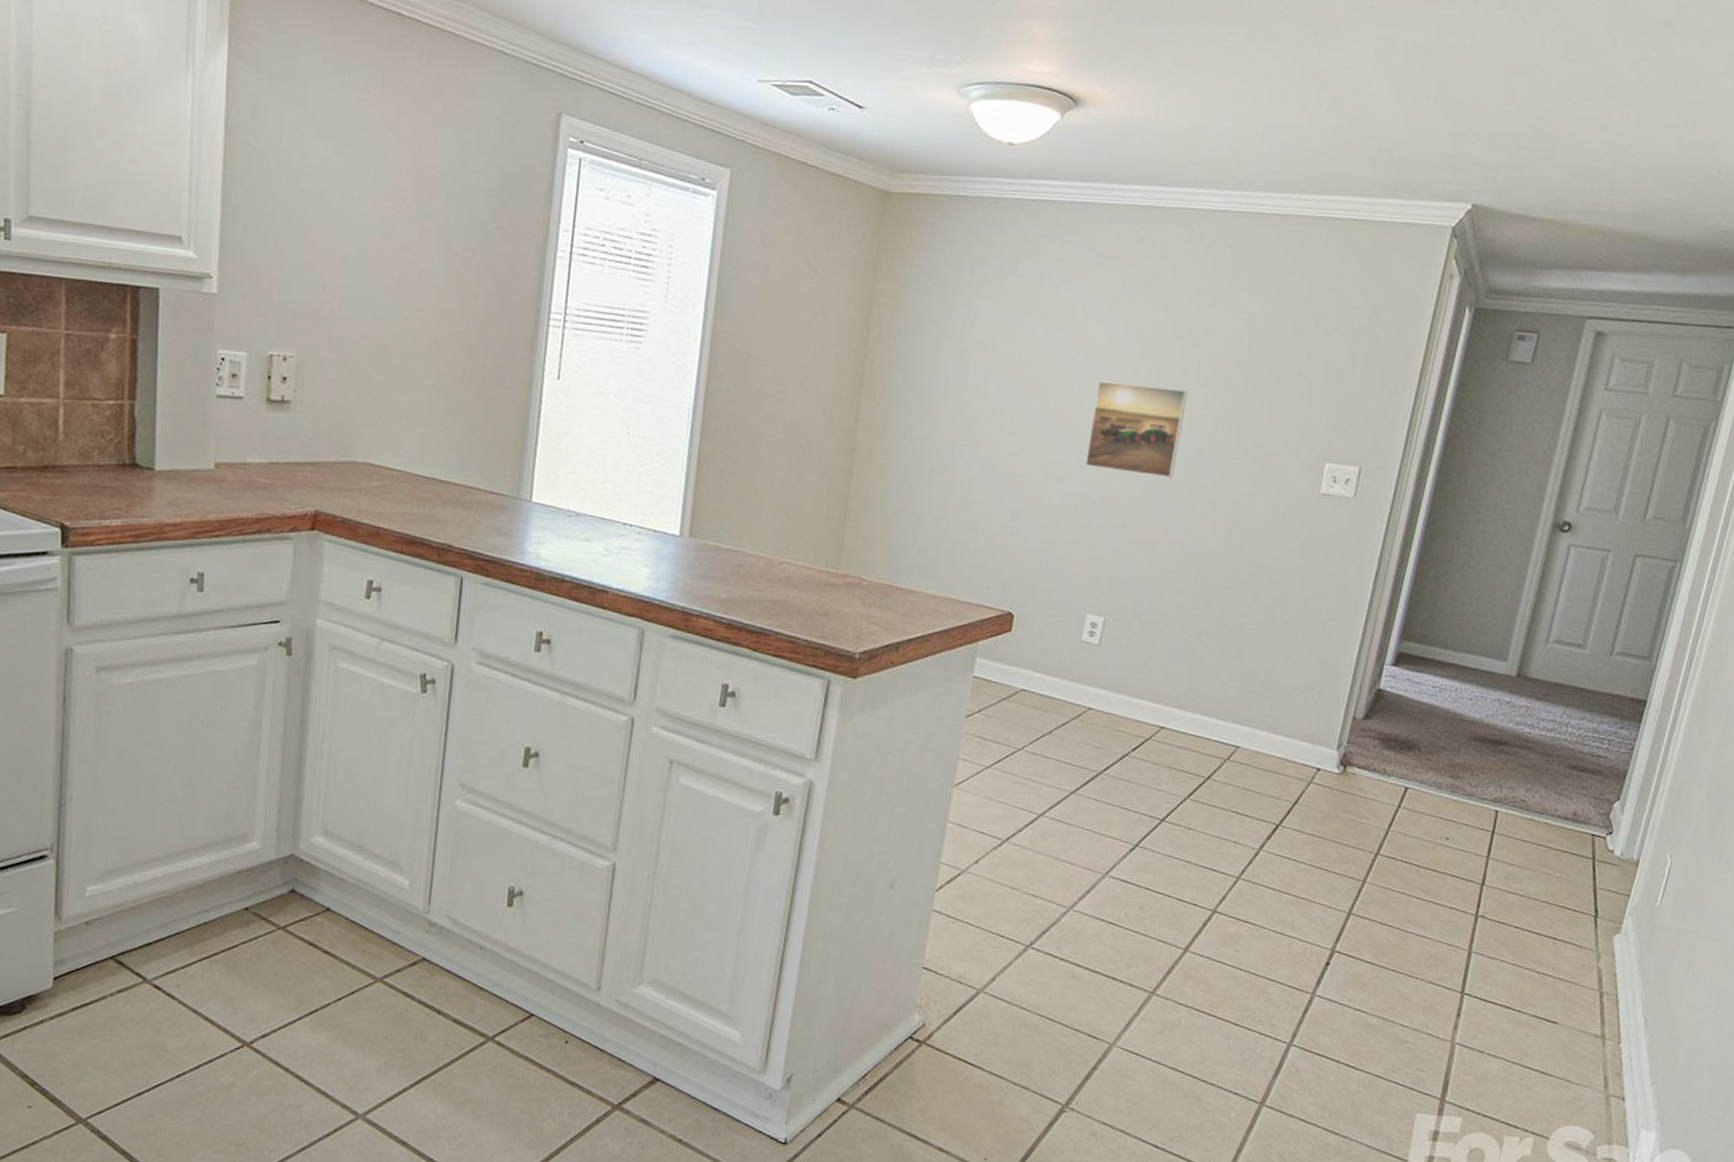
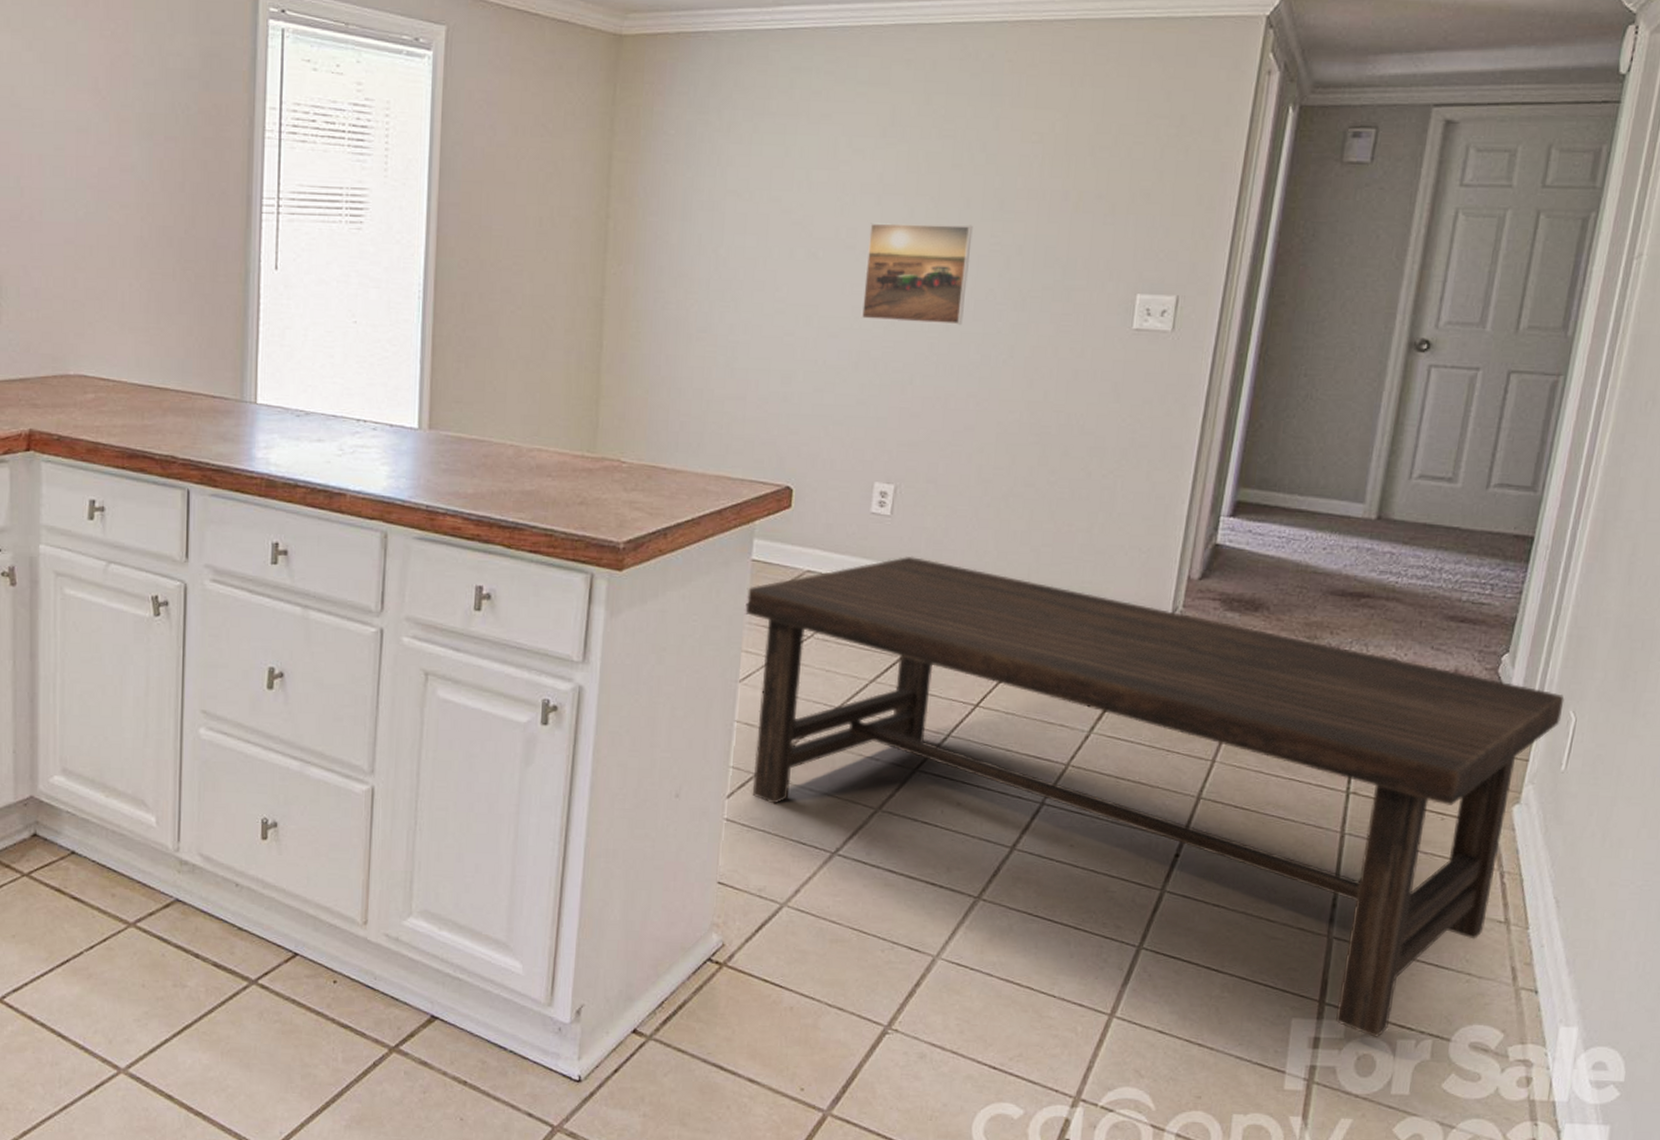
coffee table: none [959,682,1663,1133] -> present [745,556,1565,1037]

